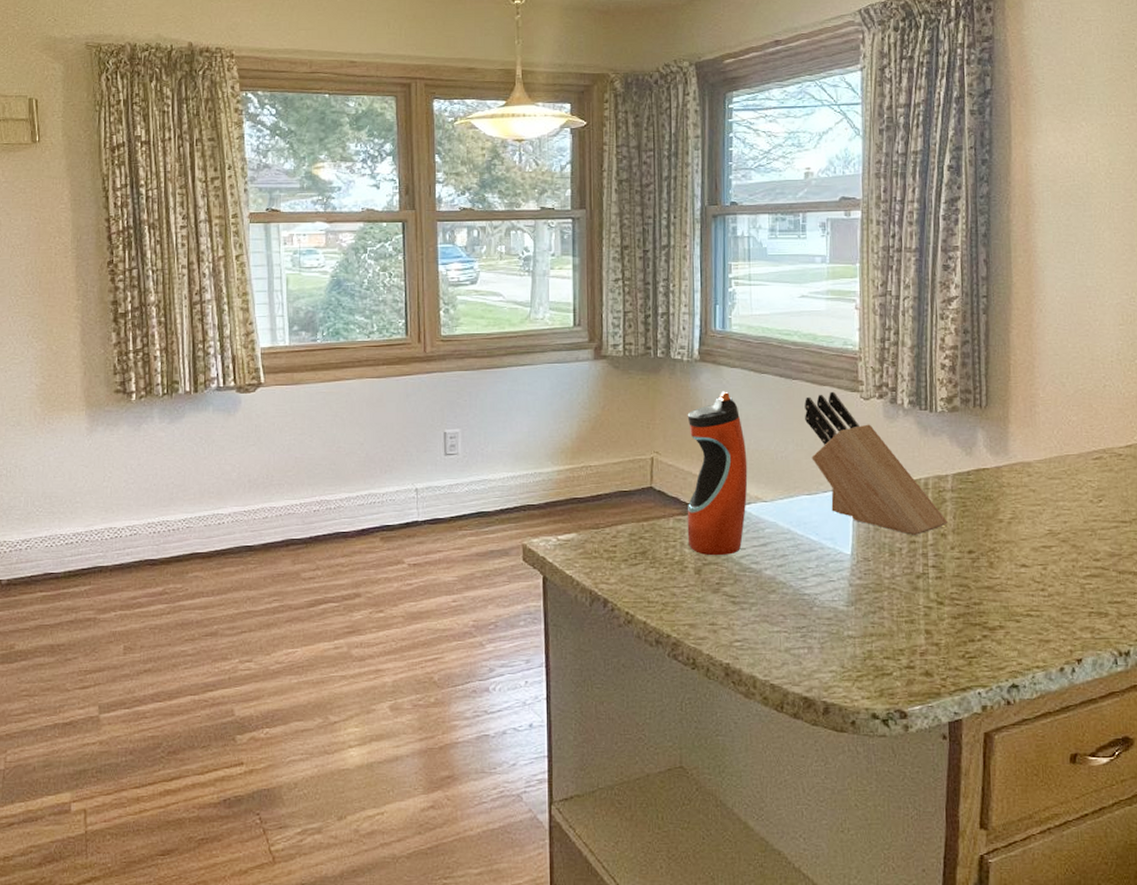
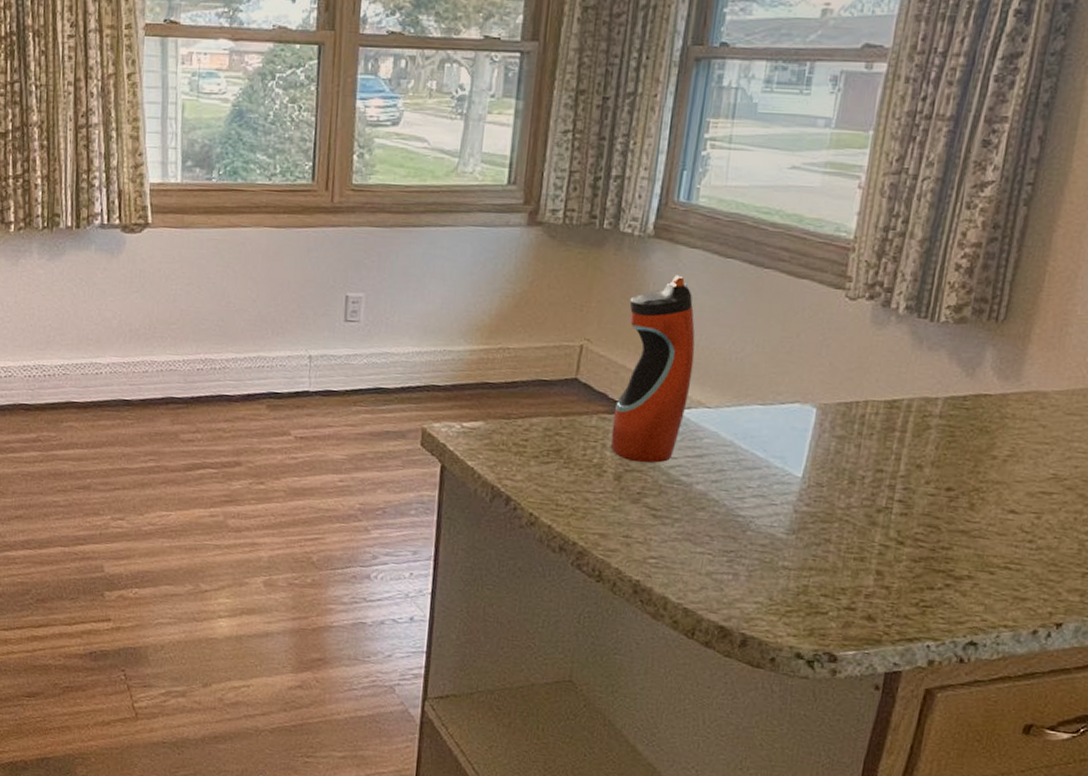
knife block: present [805,391,948,536] -> none [772,286,928,465]

